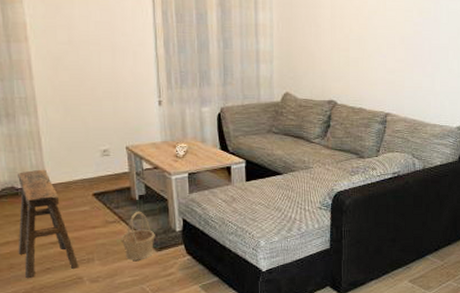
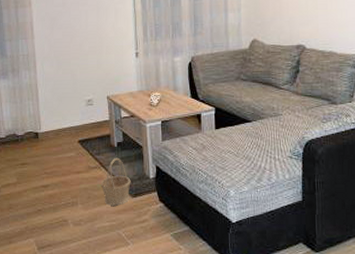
stool: present [18,169,79,279] -> none [16,118,65,219]

